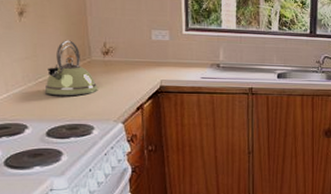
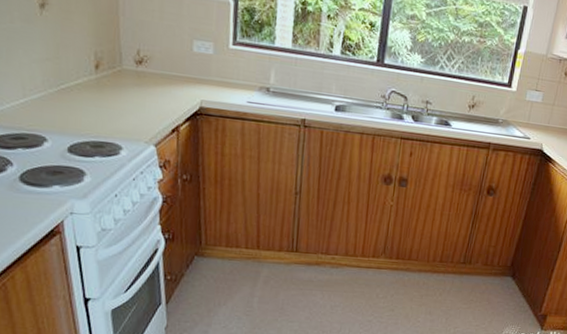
kettle: present [44,40,98,96] -> none [67,42,129,109]

